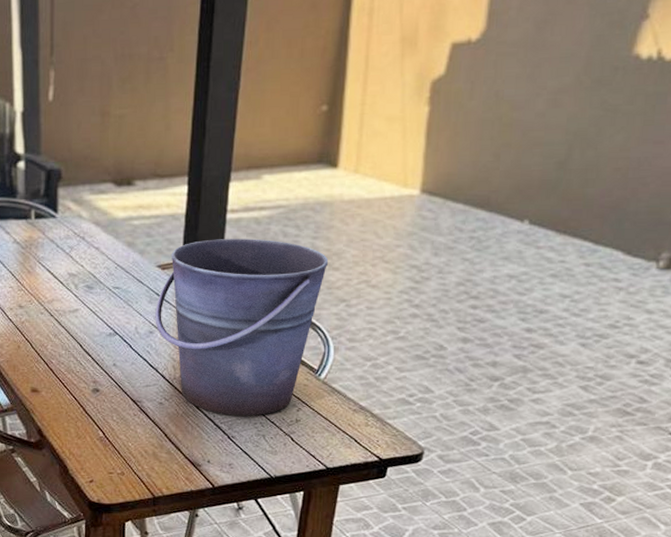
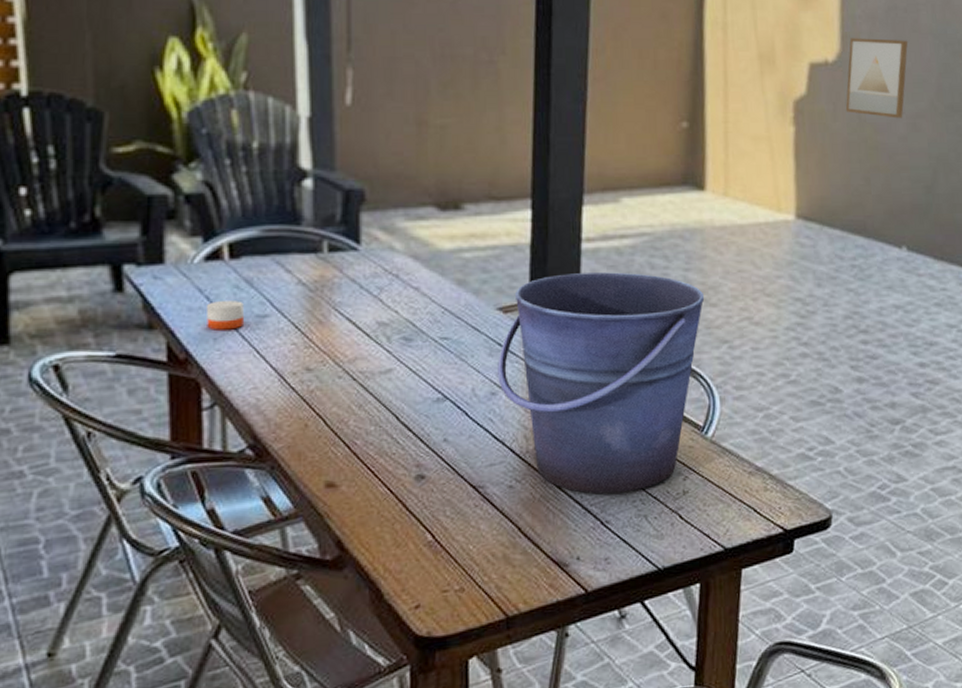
wall art: none [483,13,561,95] -> present [845,38,909,118]

